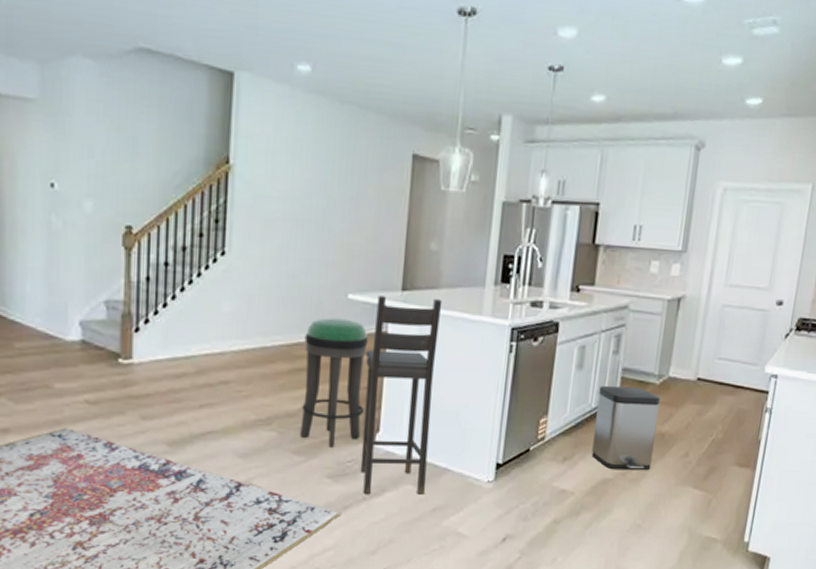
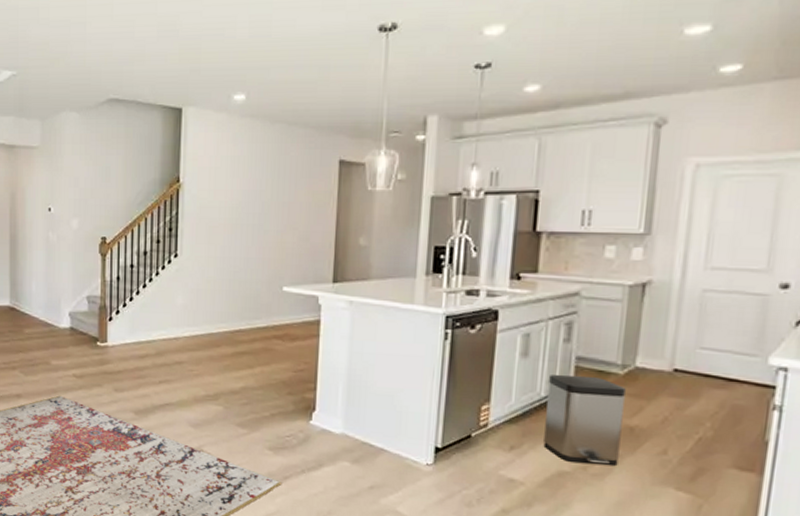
bar stool: present [300,318,368,447] -> none [243,308,303,423]
bar stool: present [360,295,443,495] -> none [298,287,373,472]

